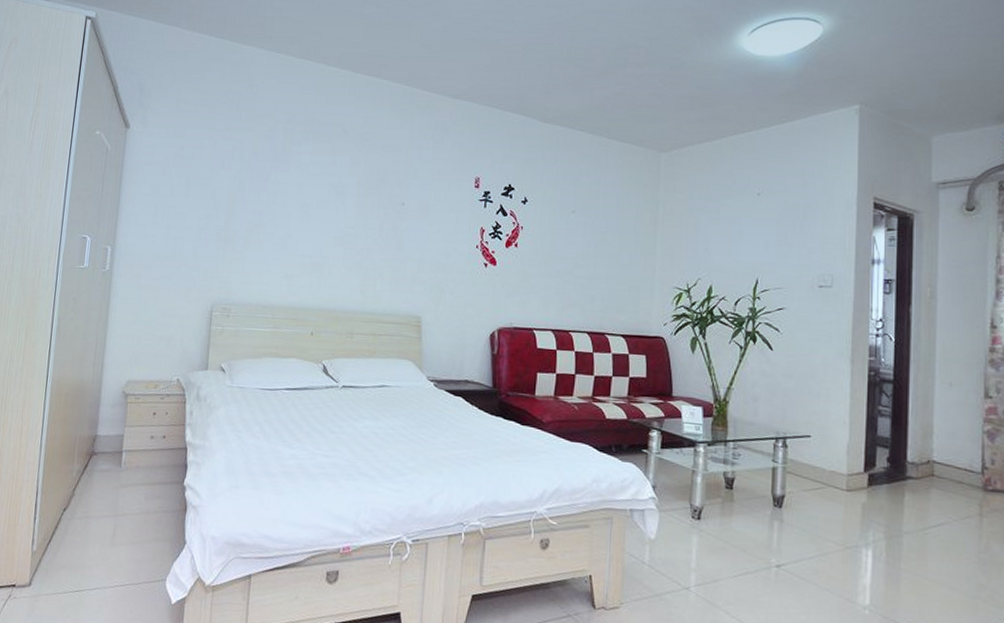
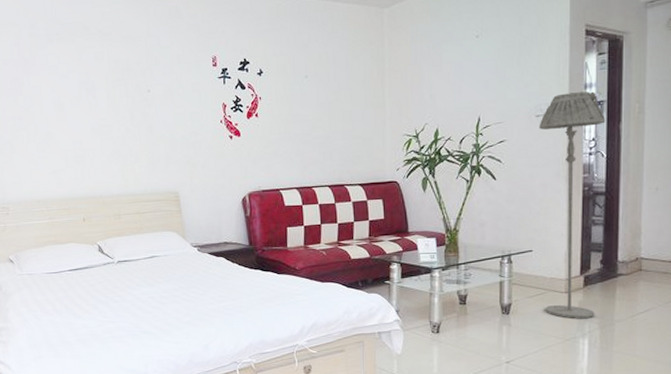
floor lamp: none [821,266,895,525] -> present [539,91,606,318]

